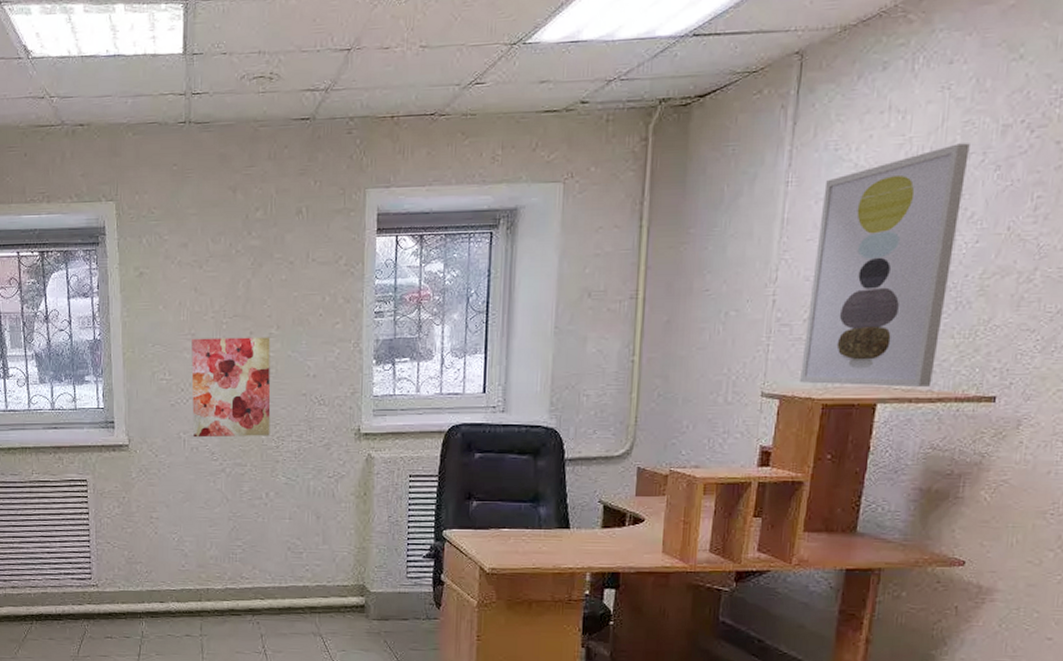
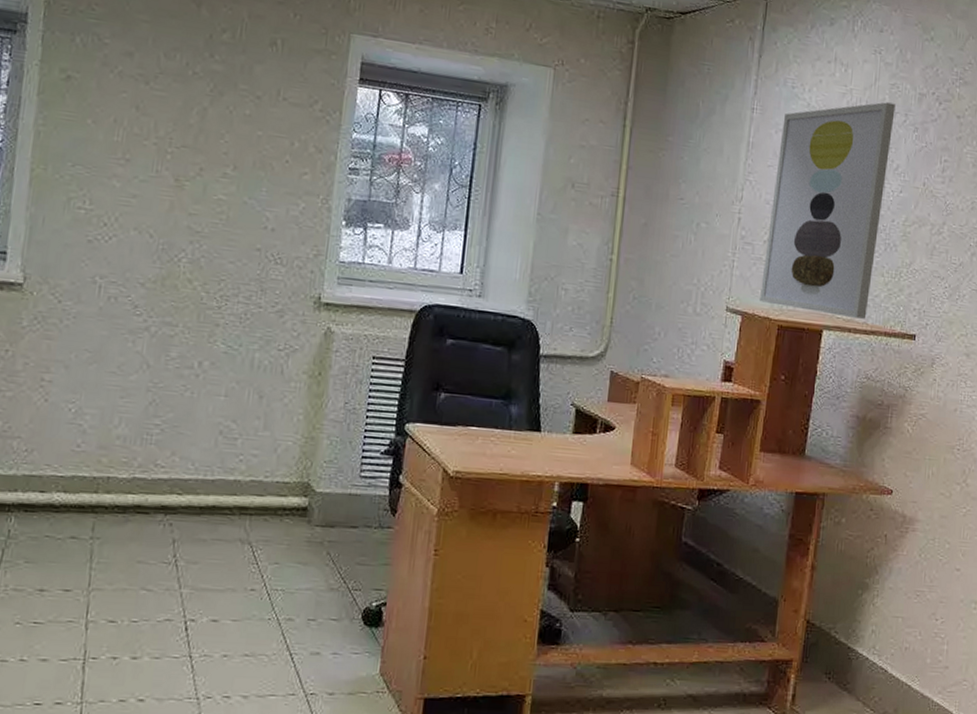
wall art: present [191,337,271,438] -> none [113,164,224,294]

